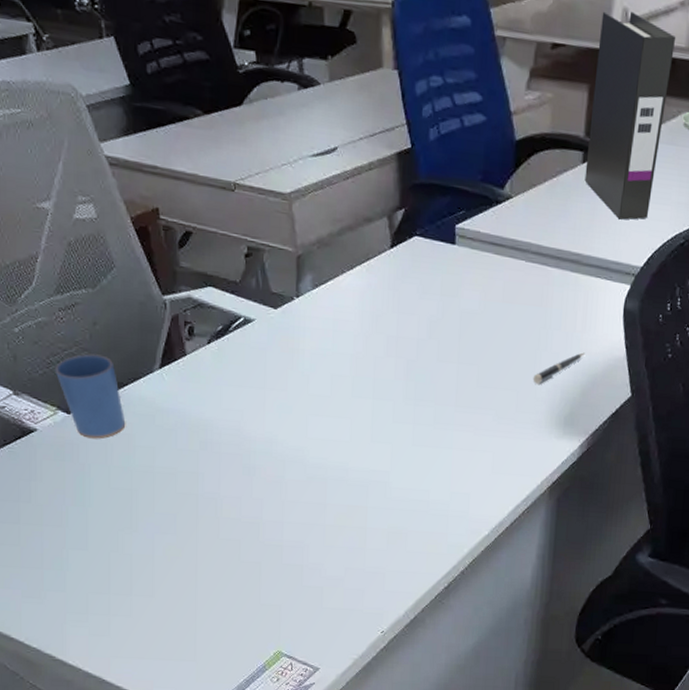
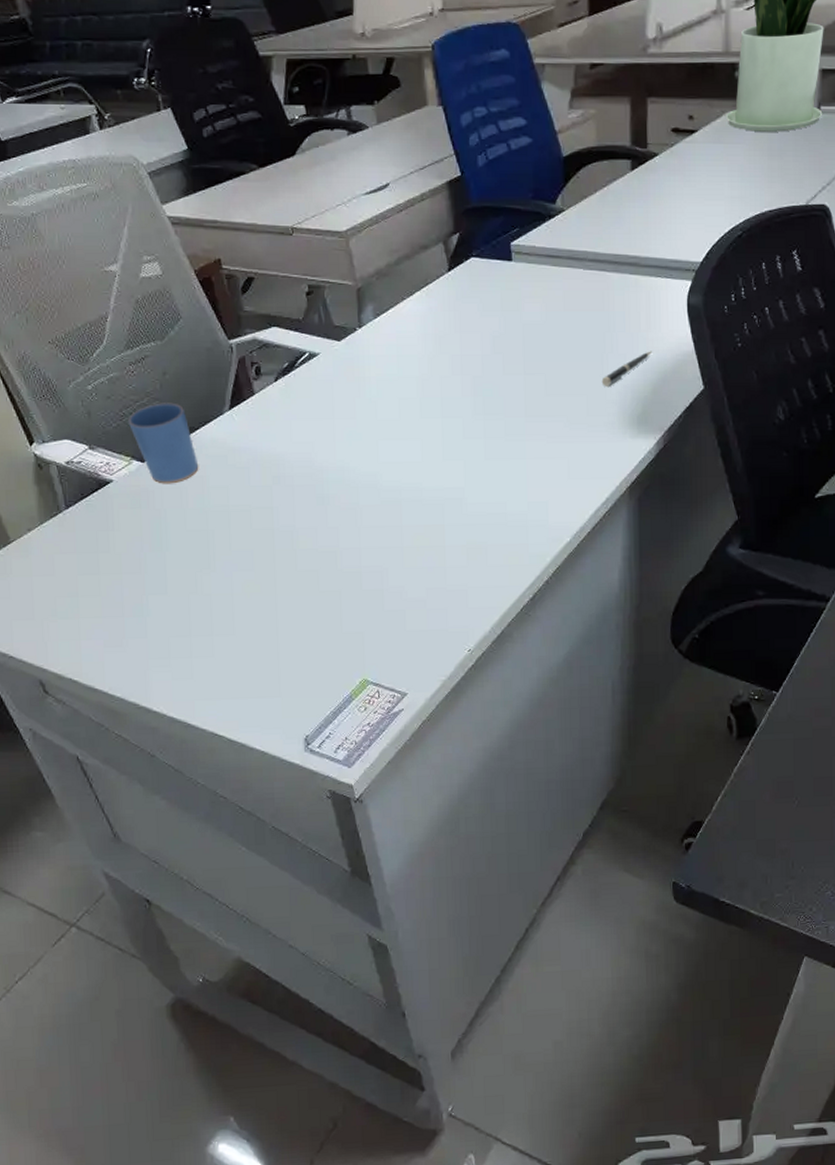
binder: present [584,11,676,220] -> none [635,25,712,219]

